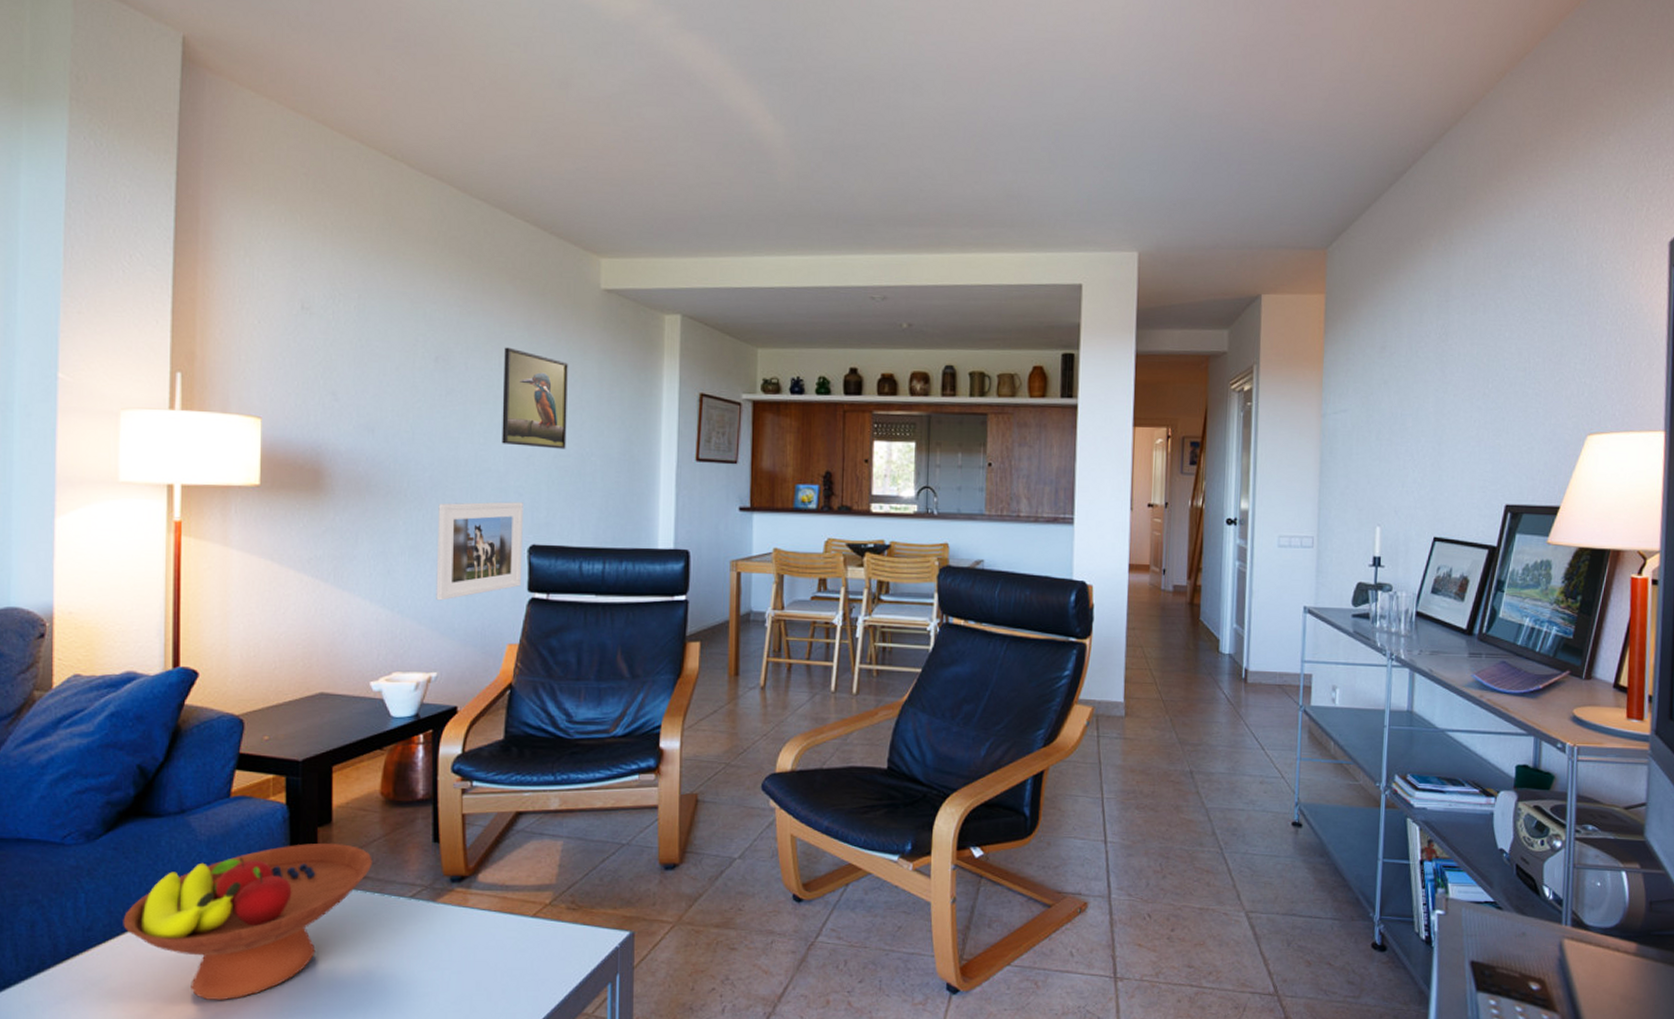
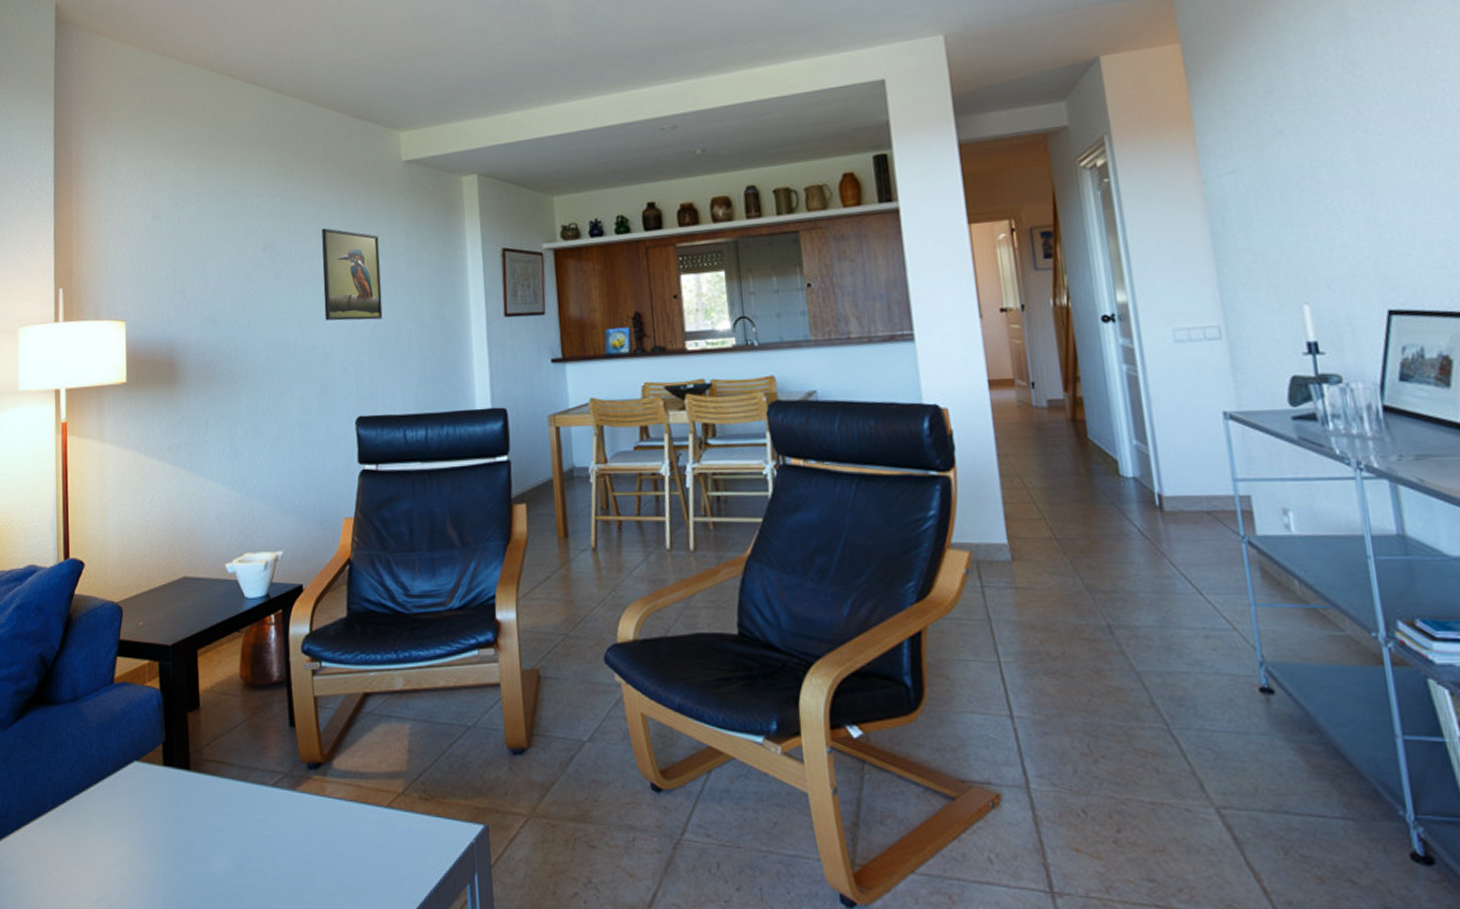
fruit bowl: present [123,843,373,1001] -> none [31,729,237,893]
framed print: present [436,502,523,601] -> none [274,375,353,479]

